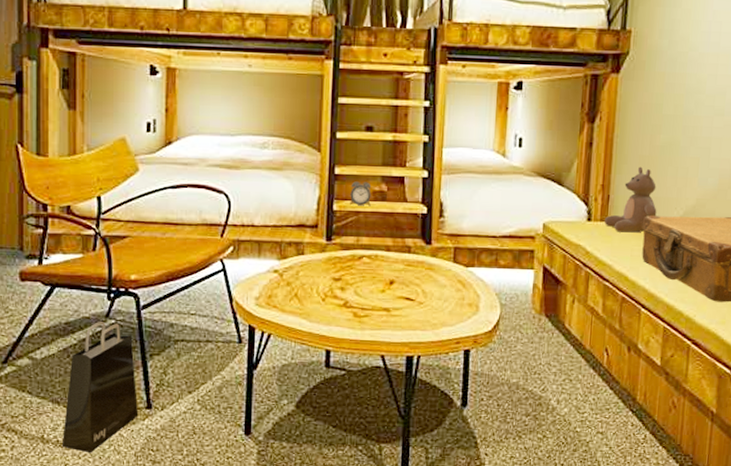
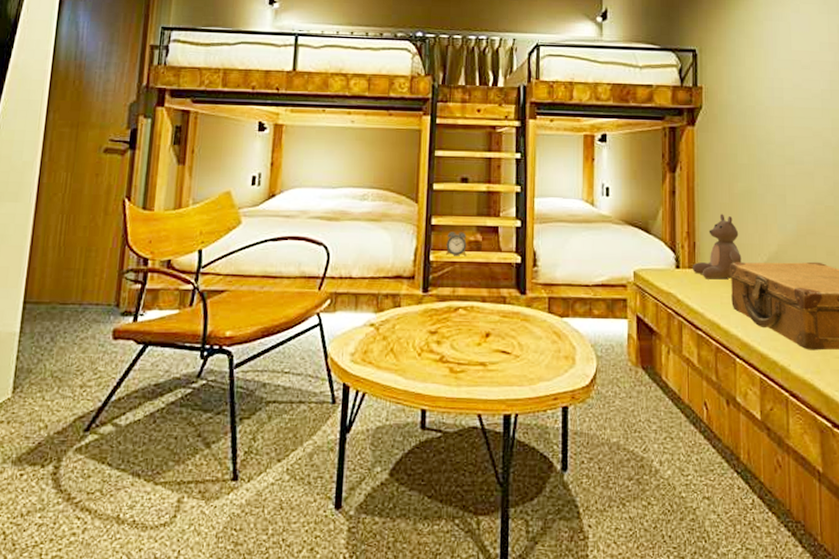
shopping bag: present [61,321,139,453] -> none [137,381,224,535]

